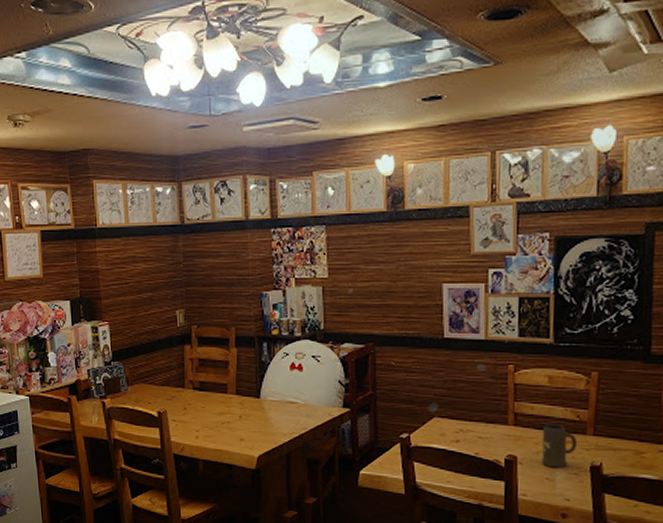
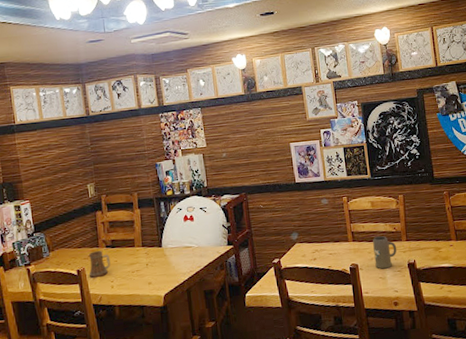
beer mug: none [171,392,197,423] -> present [89,251,111,278]

